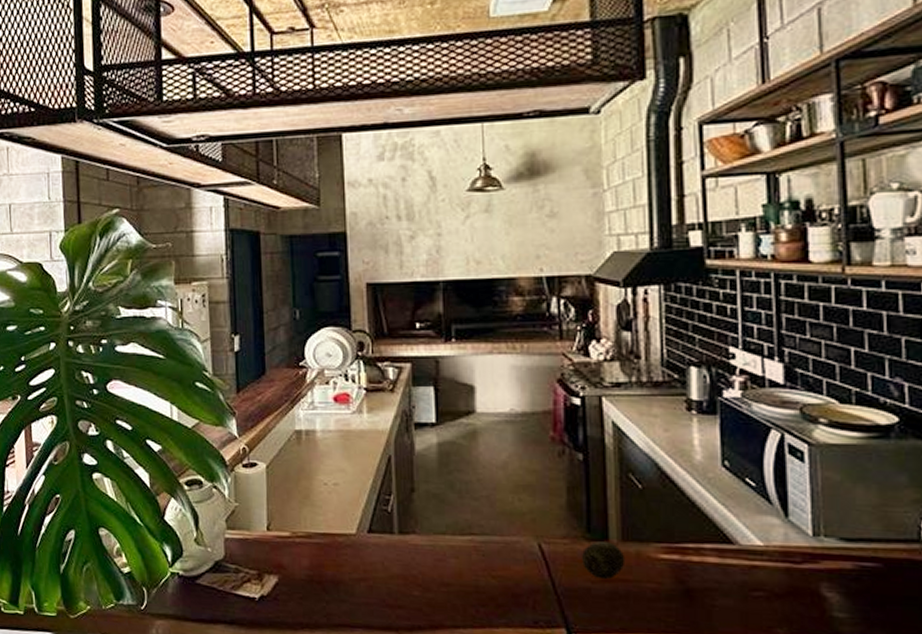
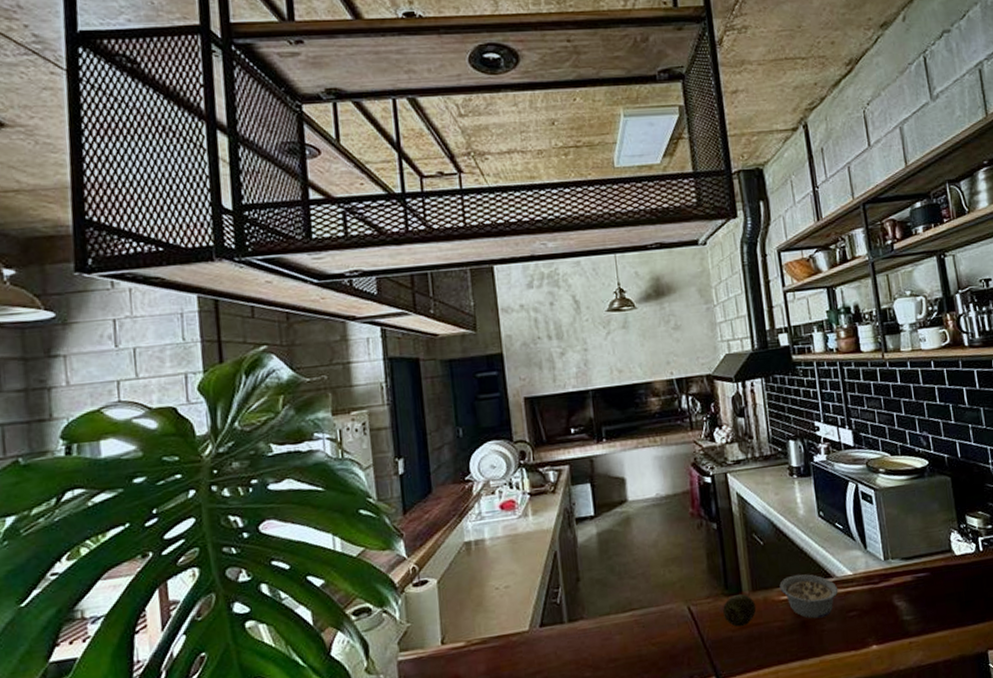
legume: none [659,531,741,591] -> present [779,574,839,619]

